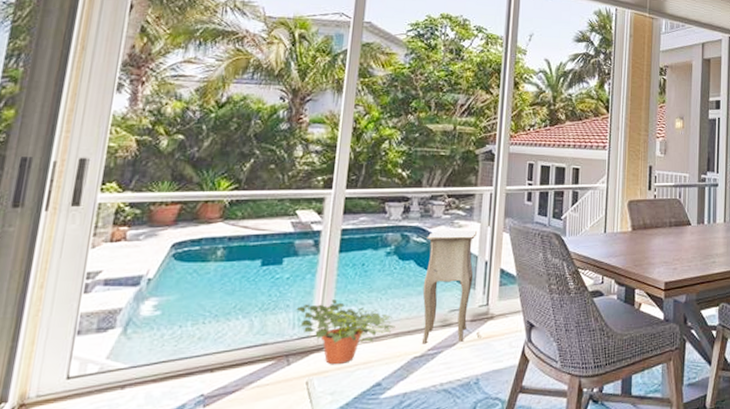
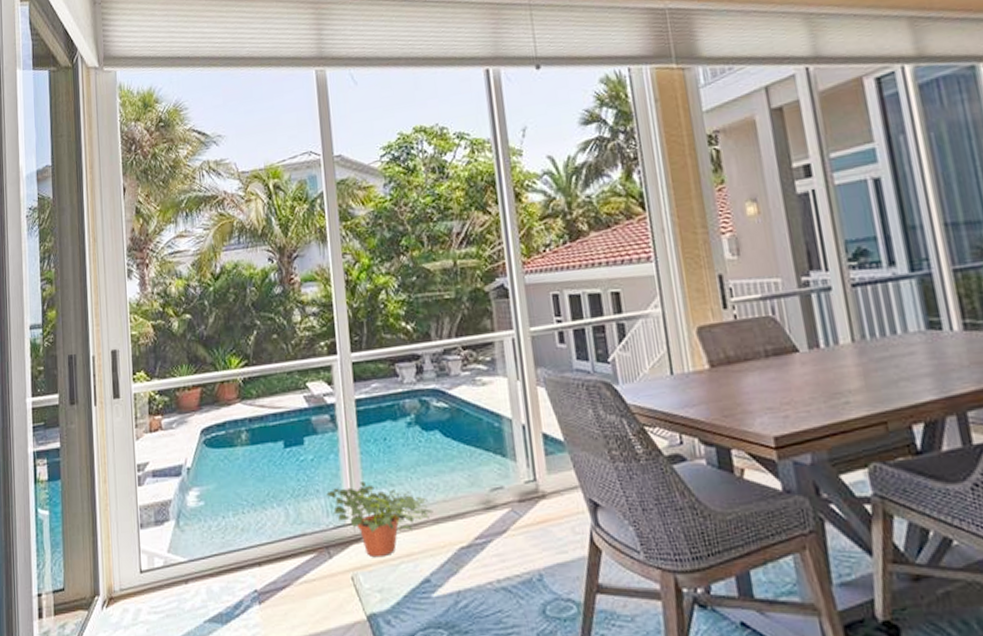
side table: present [421,230,481,344] -> none [448,386,535,532]

